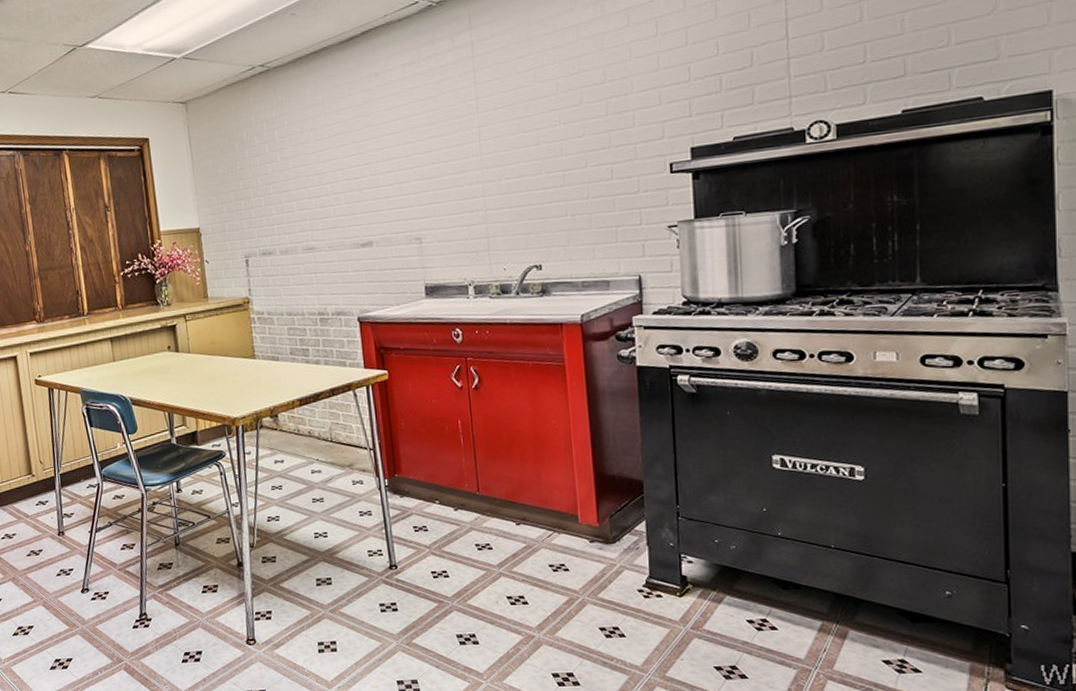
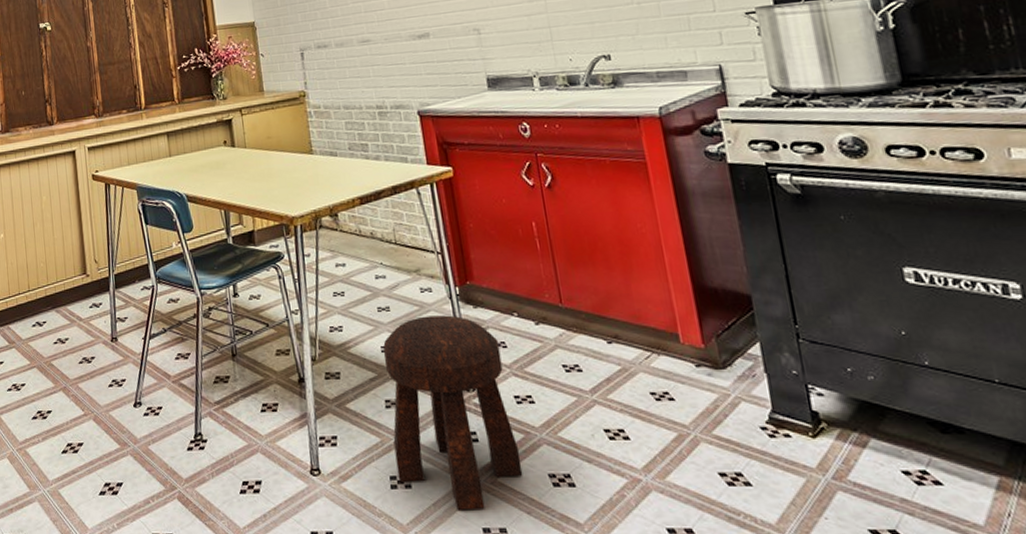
stool: none [315,504,435,667] -> present [382,315,523,510]

